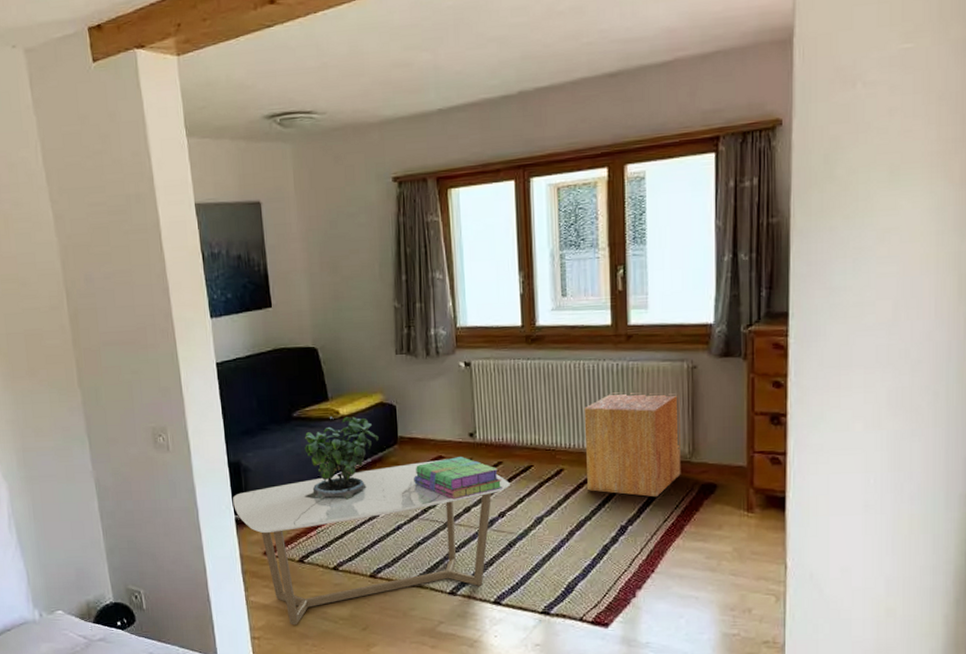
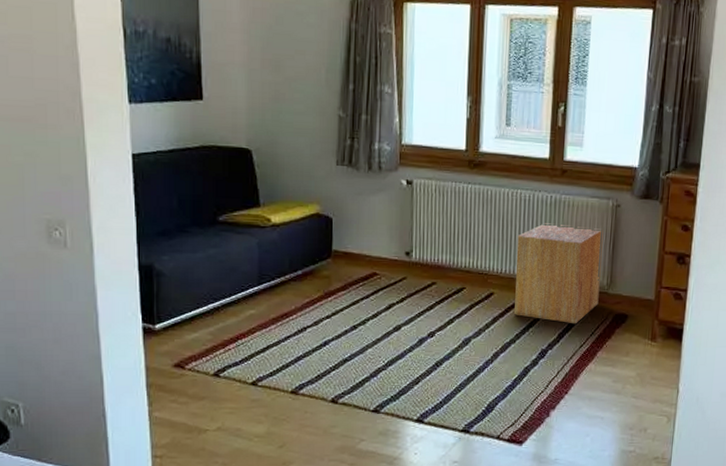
coffee table: present [233,459,510,625] -> none [141,276,442,443]
potted plant: present [304,416,379,501] -> none [225,223,312,312]
stack of books: present [414,457,503,500] -> none [345,275,434,317]

